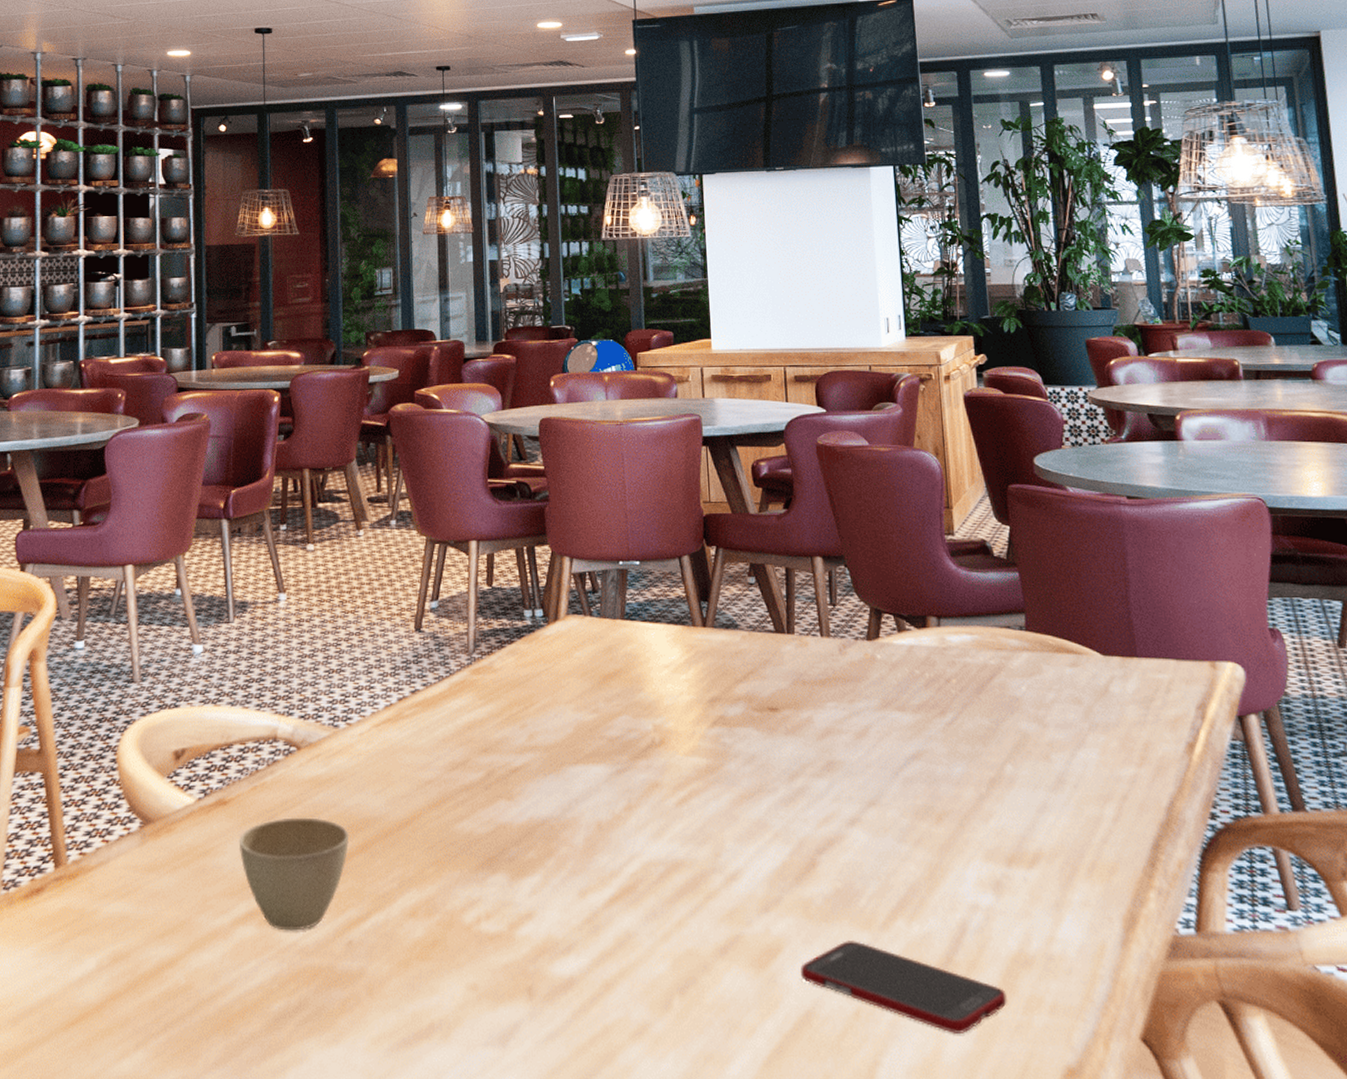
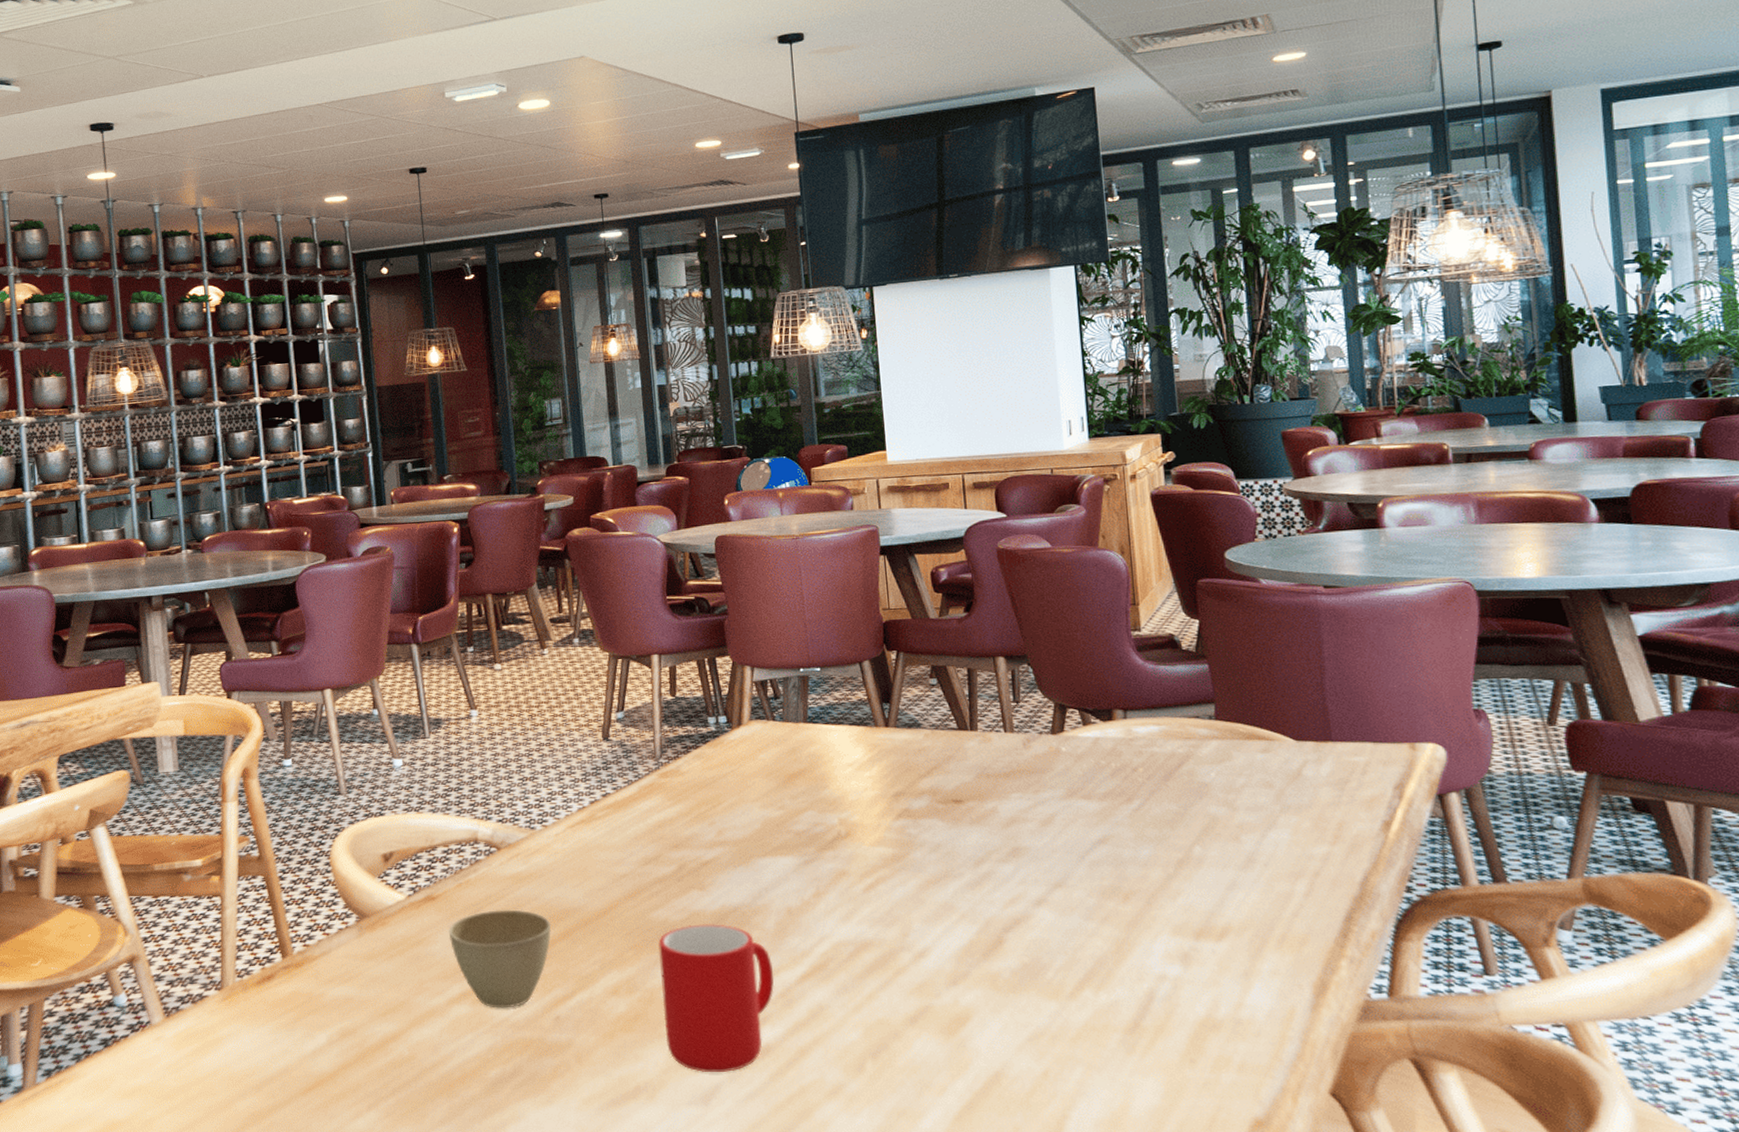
cup: none [461,838,581,1009] -> present [658,924,774,1073]
cell phone: present [801,941,1007,1033] -> none [989,1009,1195,1090]

